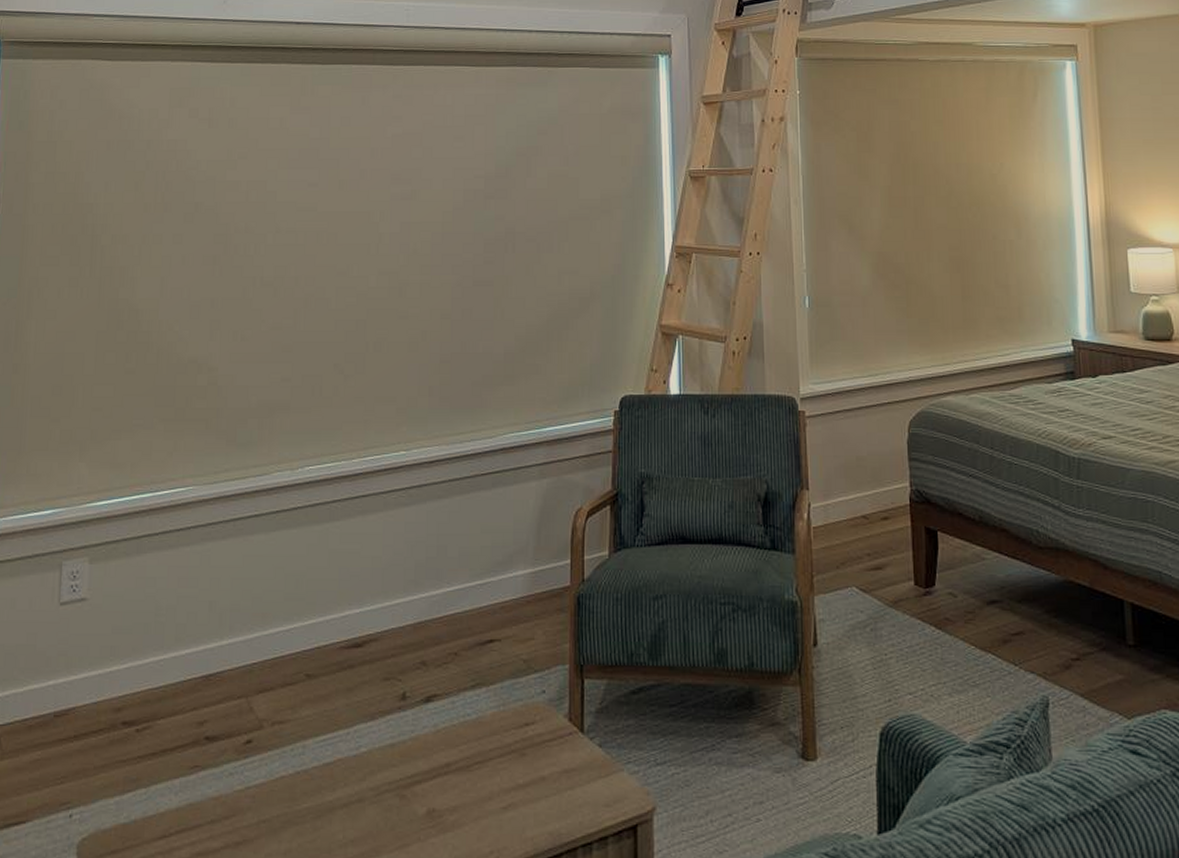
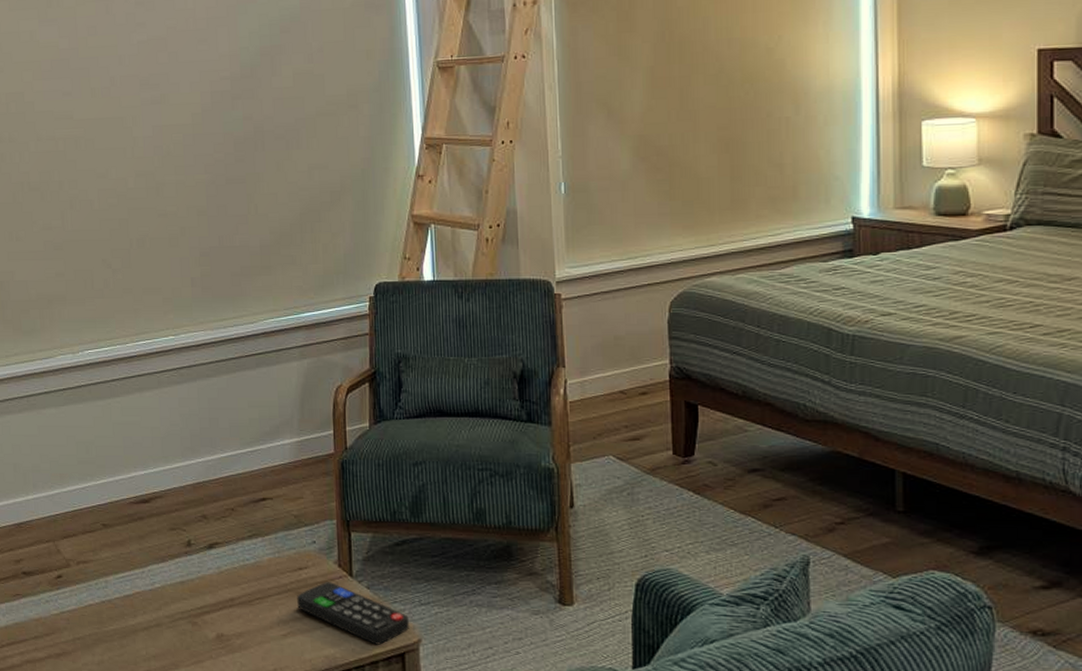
remote control: none [521,740,643,816] -> present [297,582,409,645]

